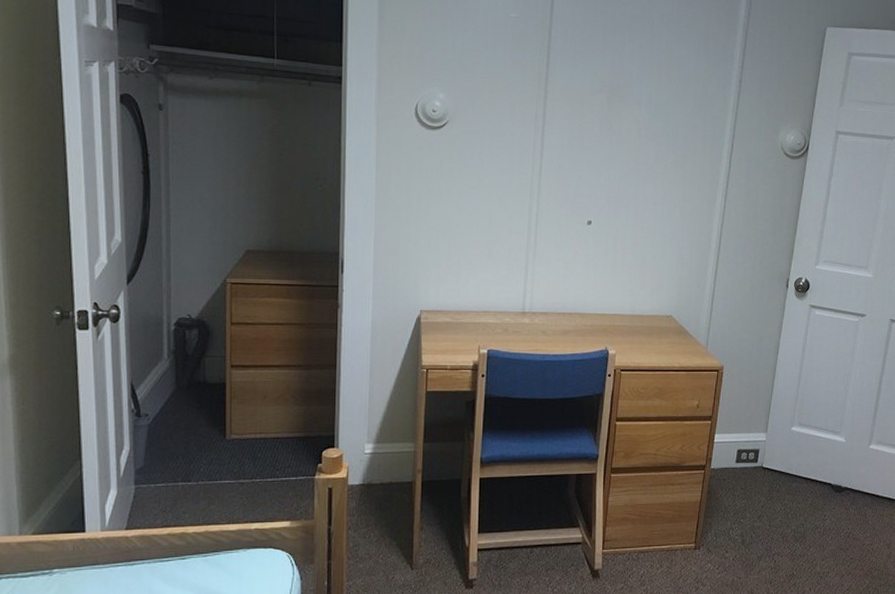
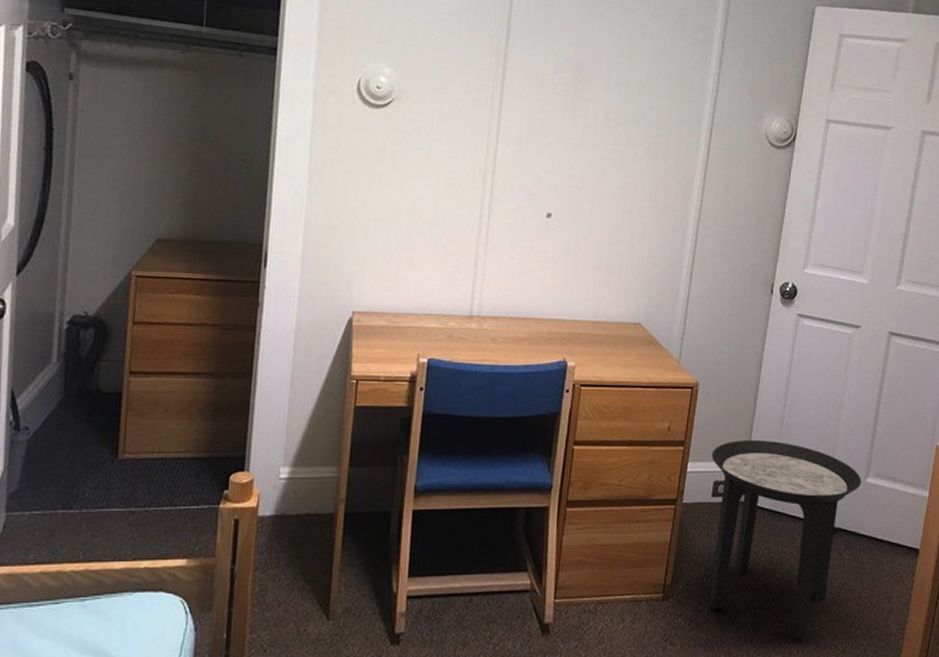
side table: none [734,414,865,579] -> present [708,439,861,638]

